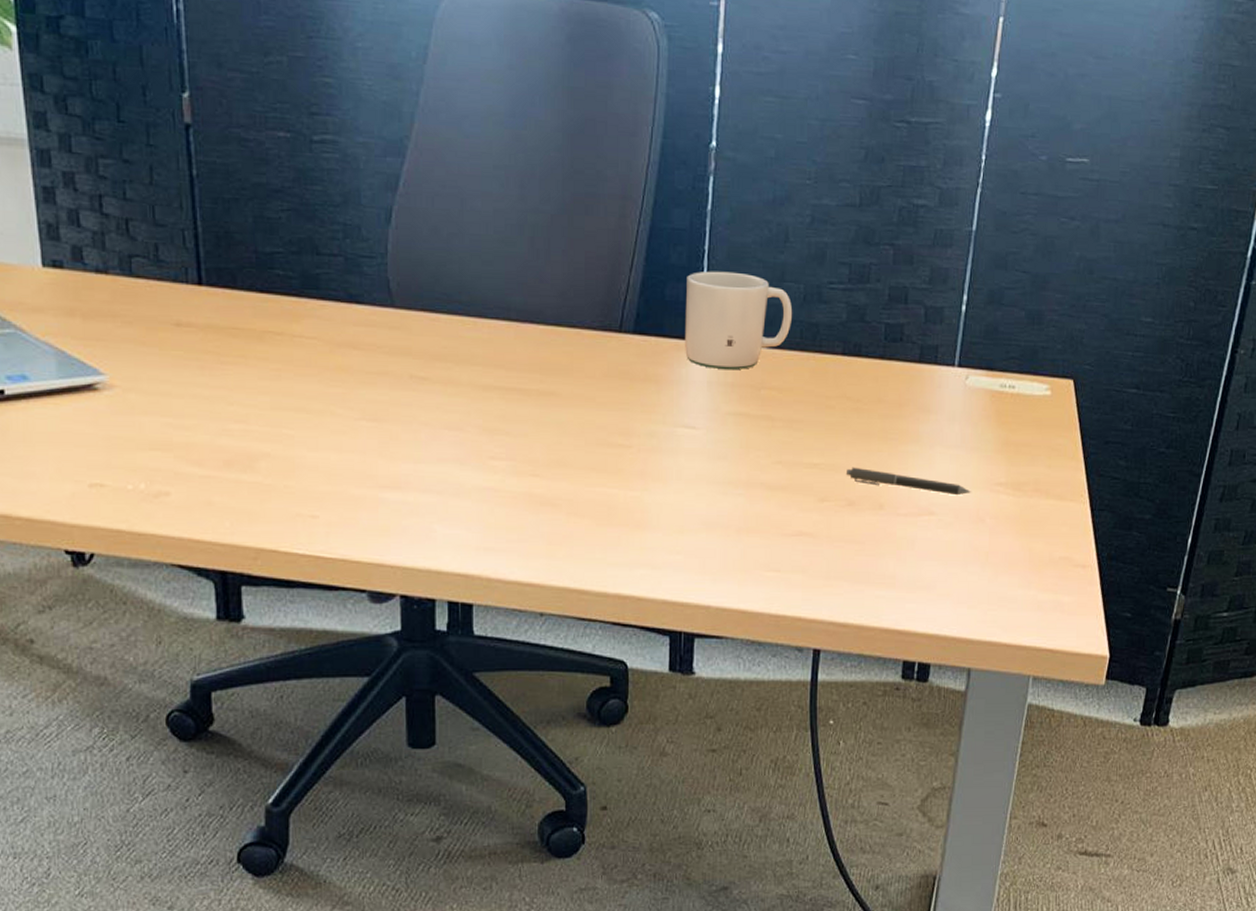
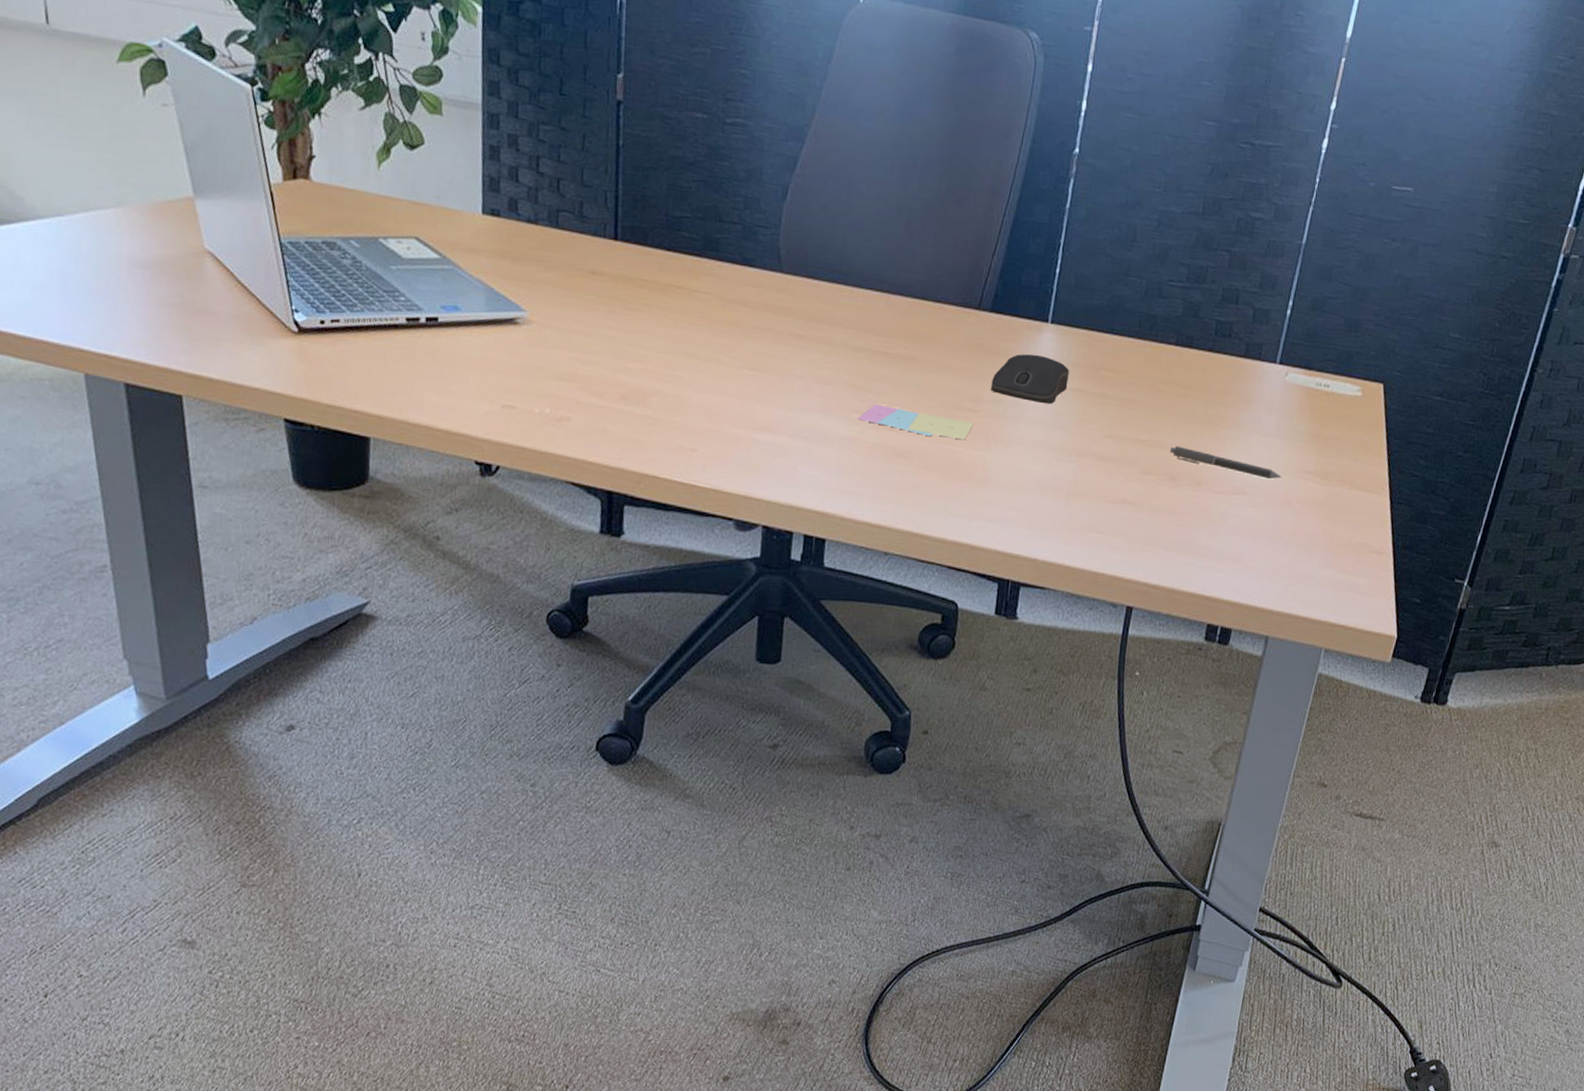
sticky notes: none [495,447,626,481] -> present [857,403,974,441]
computer mouse: none [642,377,727,433] -> present [991,354,1069,405]
mug: present [685,271,793,370] -> none [1035,261,1135,351]

